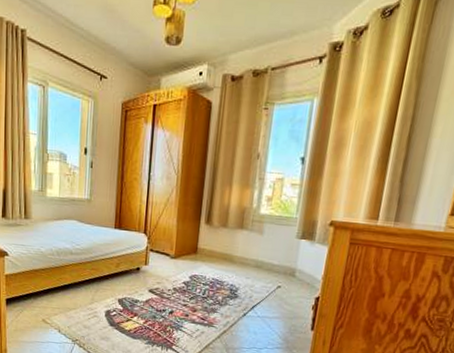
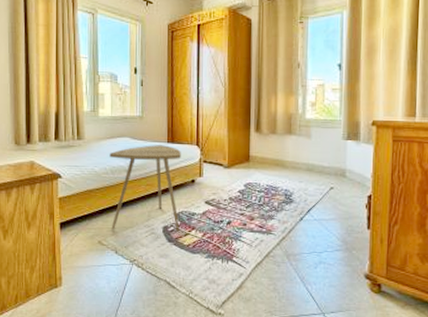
side table: none [55,229,128,317] -> present [109,145,181,232]

